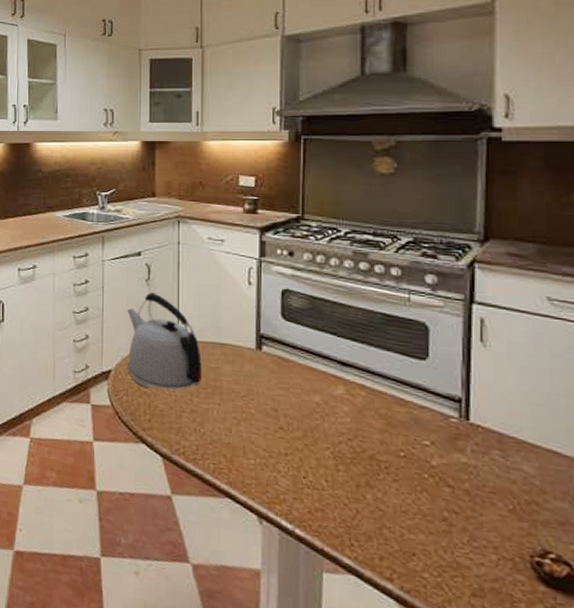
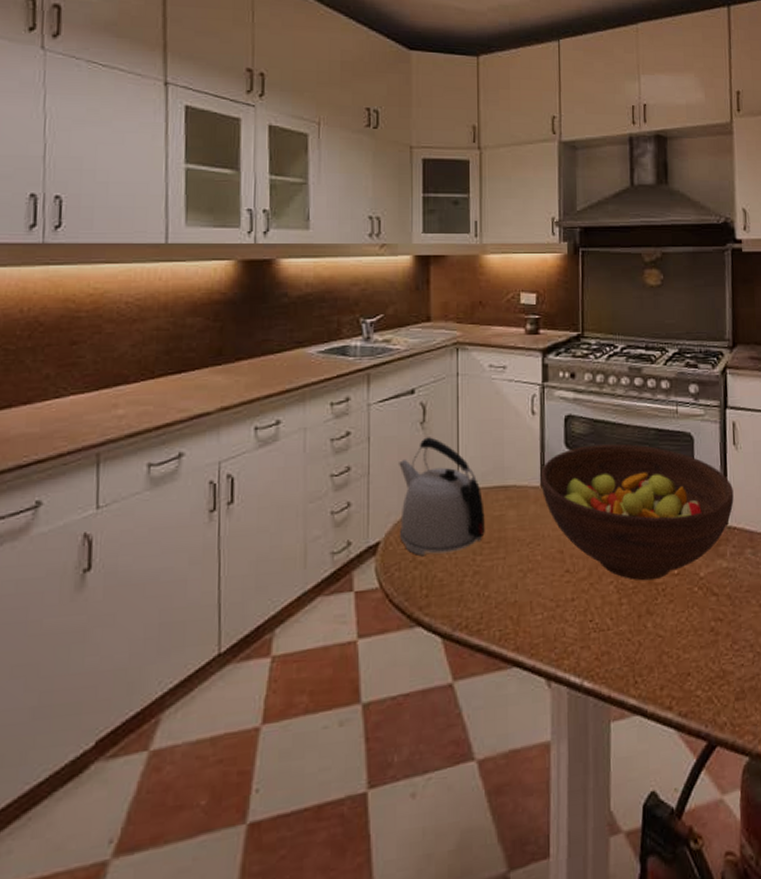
fruit bowl: none [256,319,479,457] -> present [540,443,734,581]

